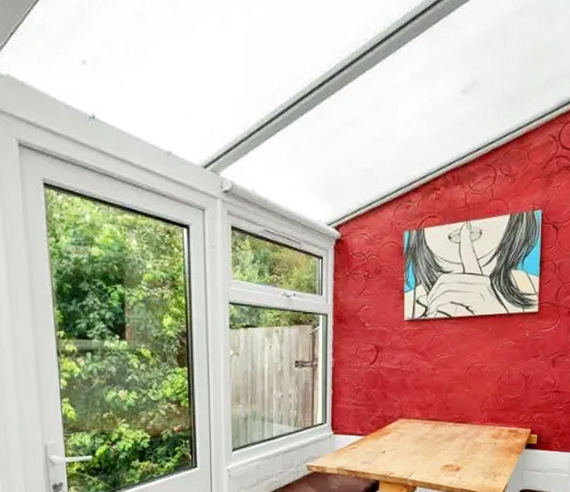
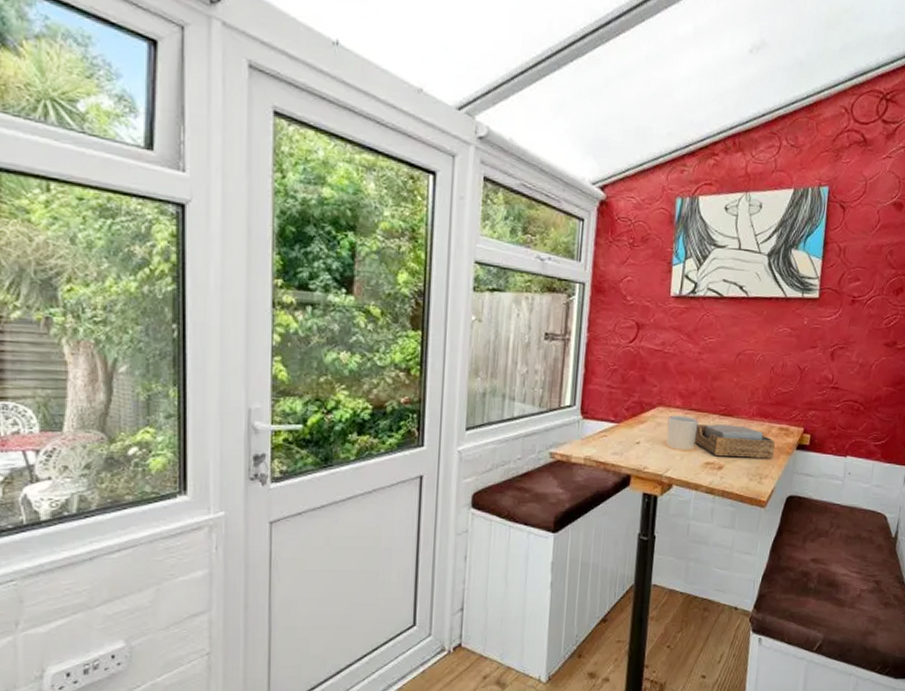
mug: none [408,425,436,457] -> present [666,415,699,451]
napkin holder: none [434,431,506,460] -> present [695,424,776,459]

